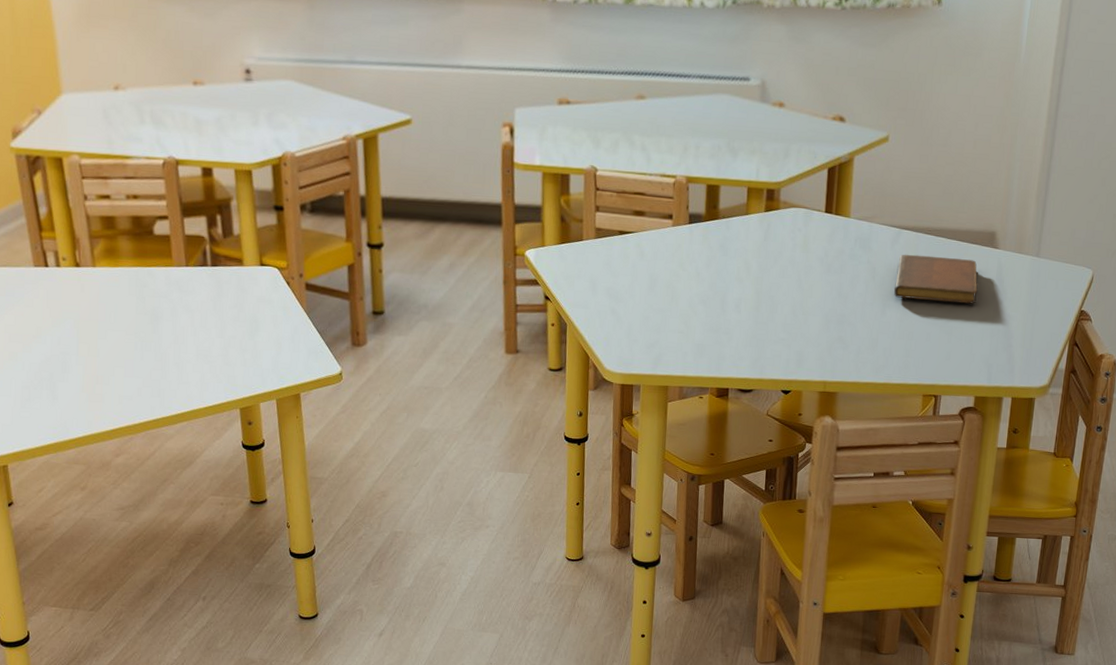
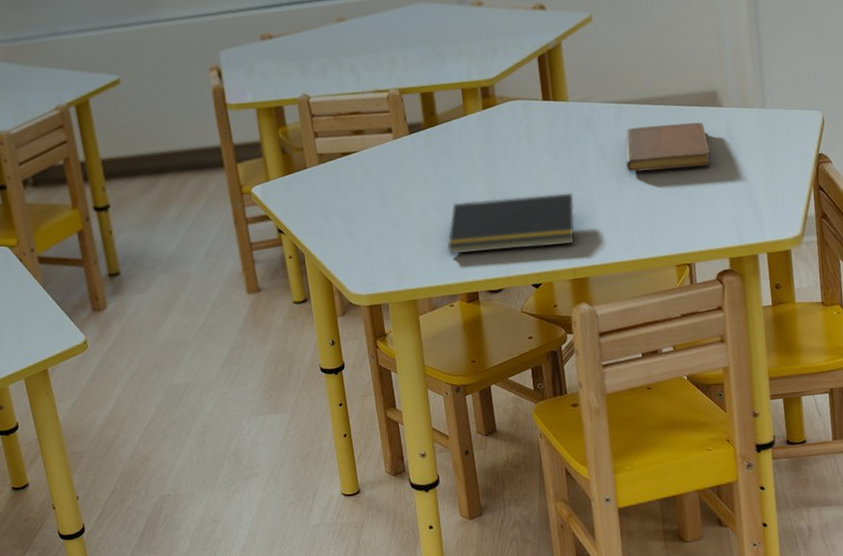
notepad: none [707,298,837,357] -> present [447,192,575,255]

